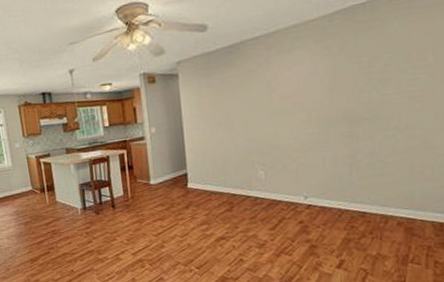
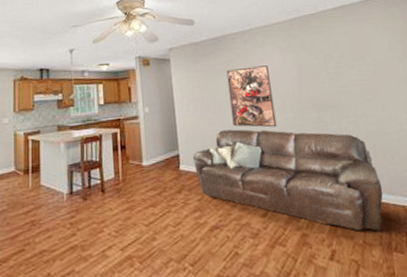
sofa: none [201,146,411,244] -> present [192,129,383,231]
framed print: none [243,74,297,145] -> present [226,65,277,128]

